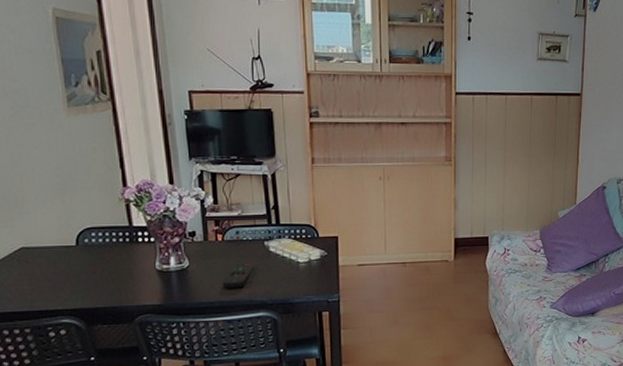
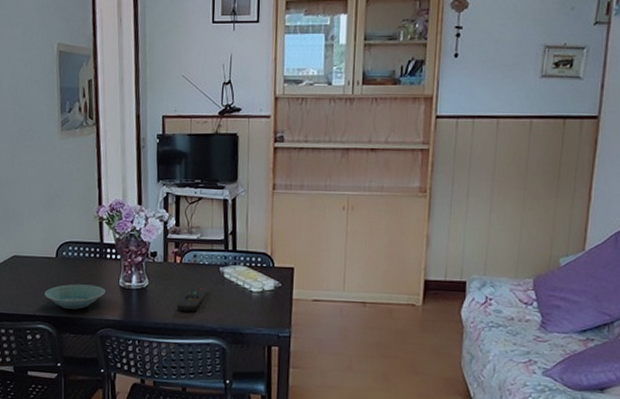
bowl: none [65,271,140,299] -> present [44,284,105,309]

